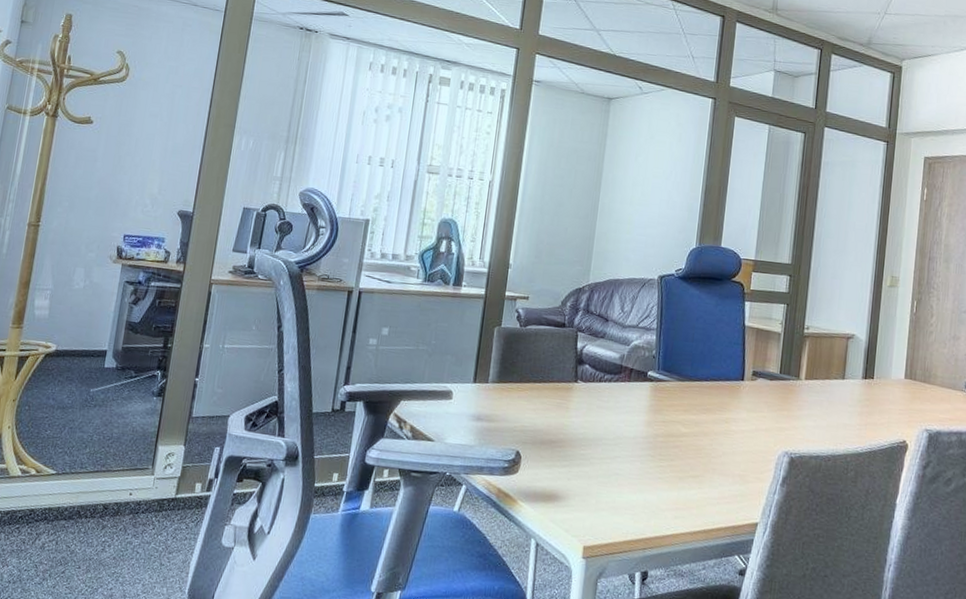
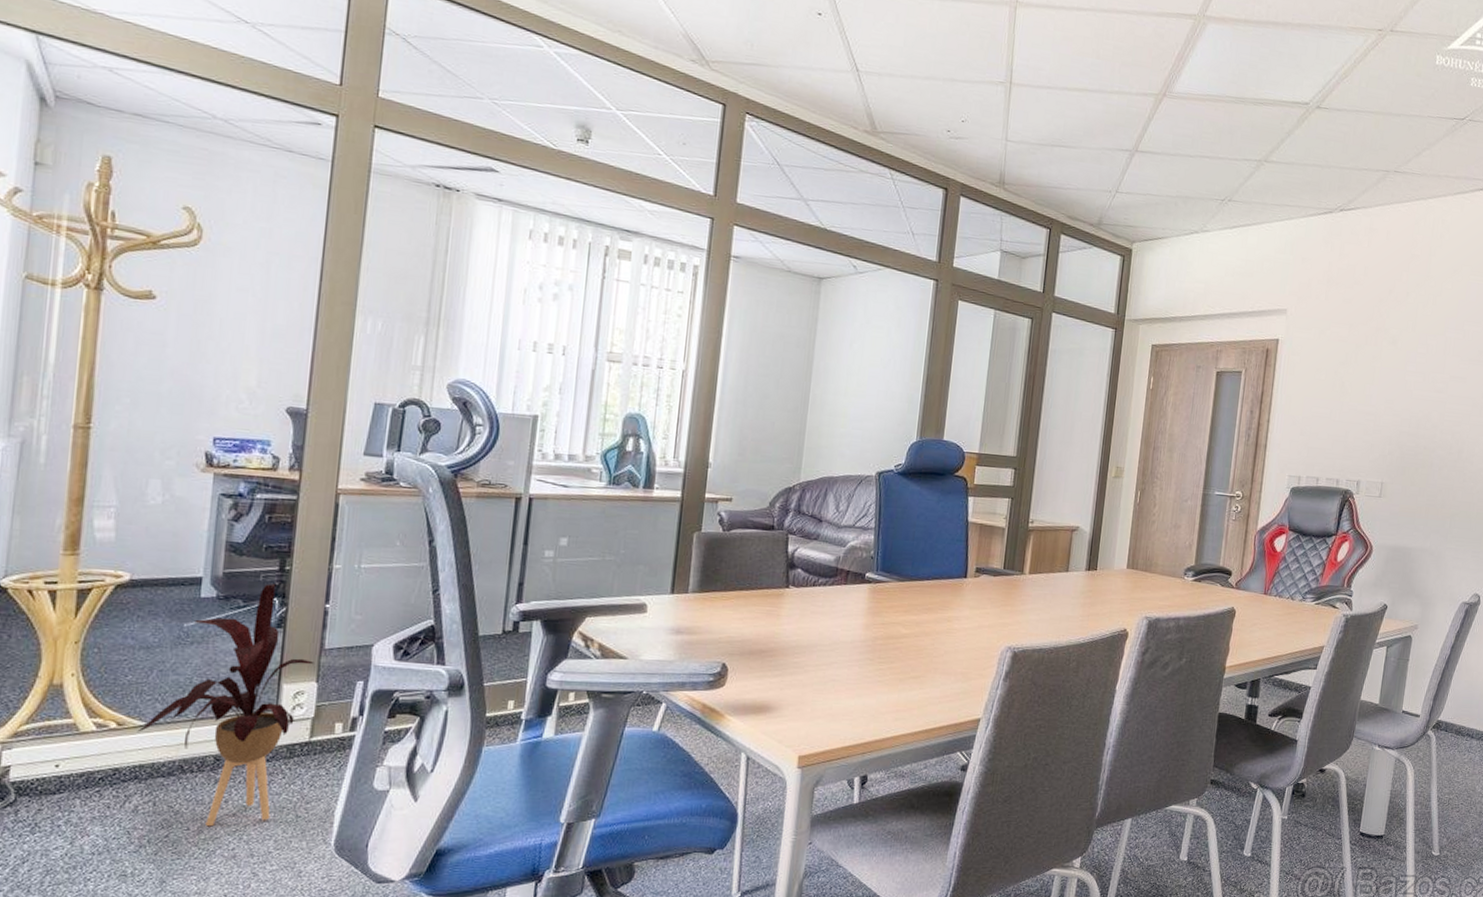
house plant: none [50,357,184,567] -> present [137,583,314,827]

